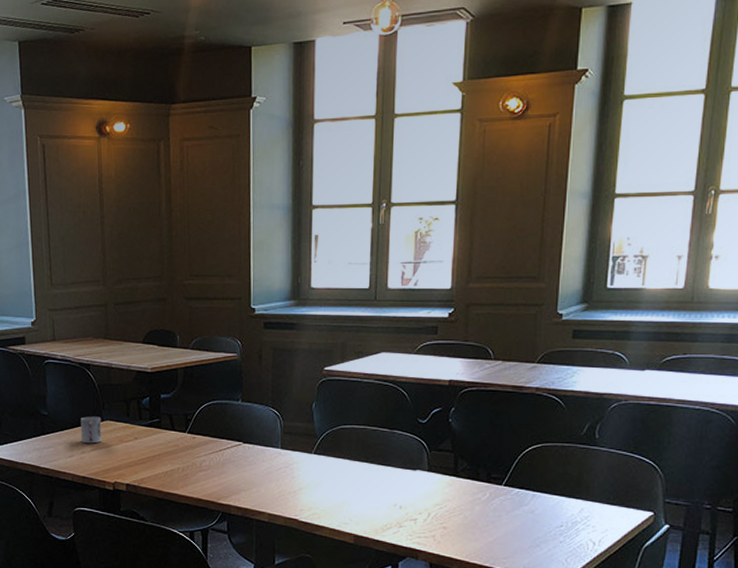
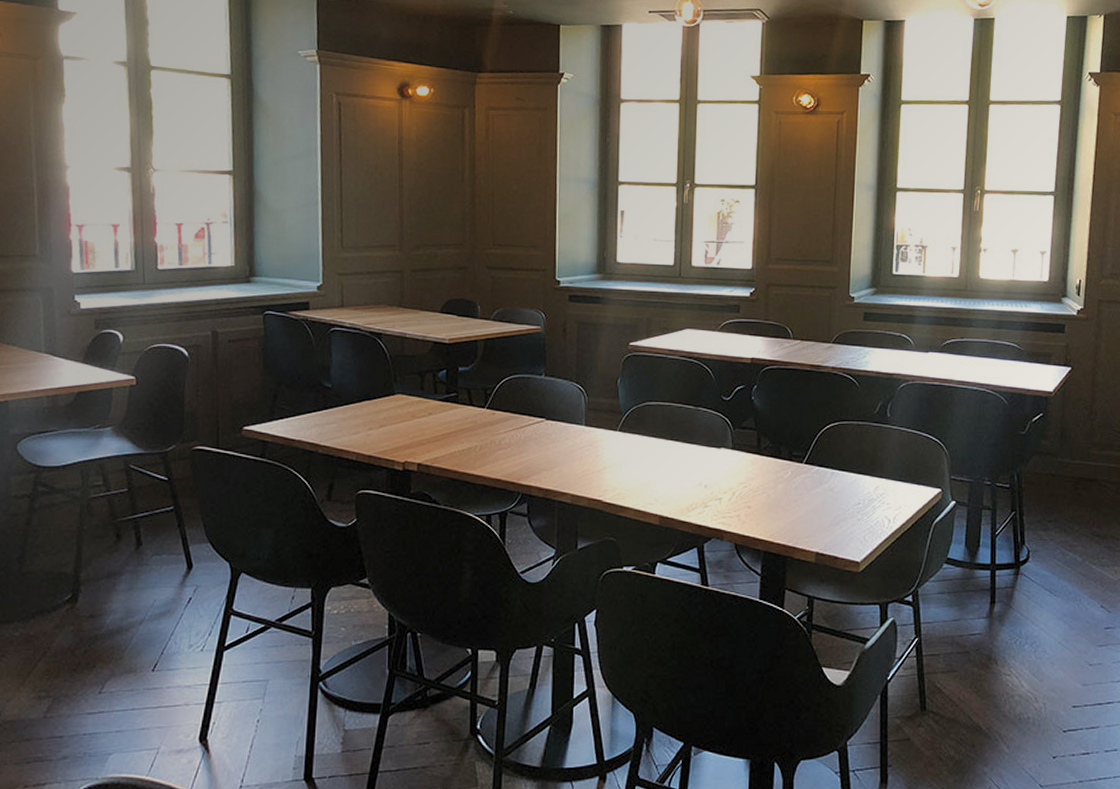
cup: present [81,416,101,444] -> none [368,389,392,419]

